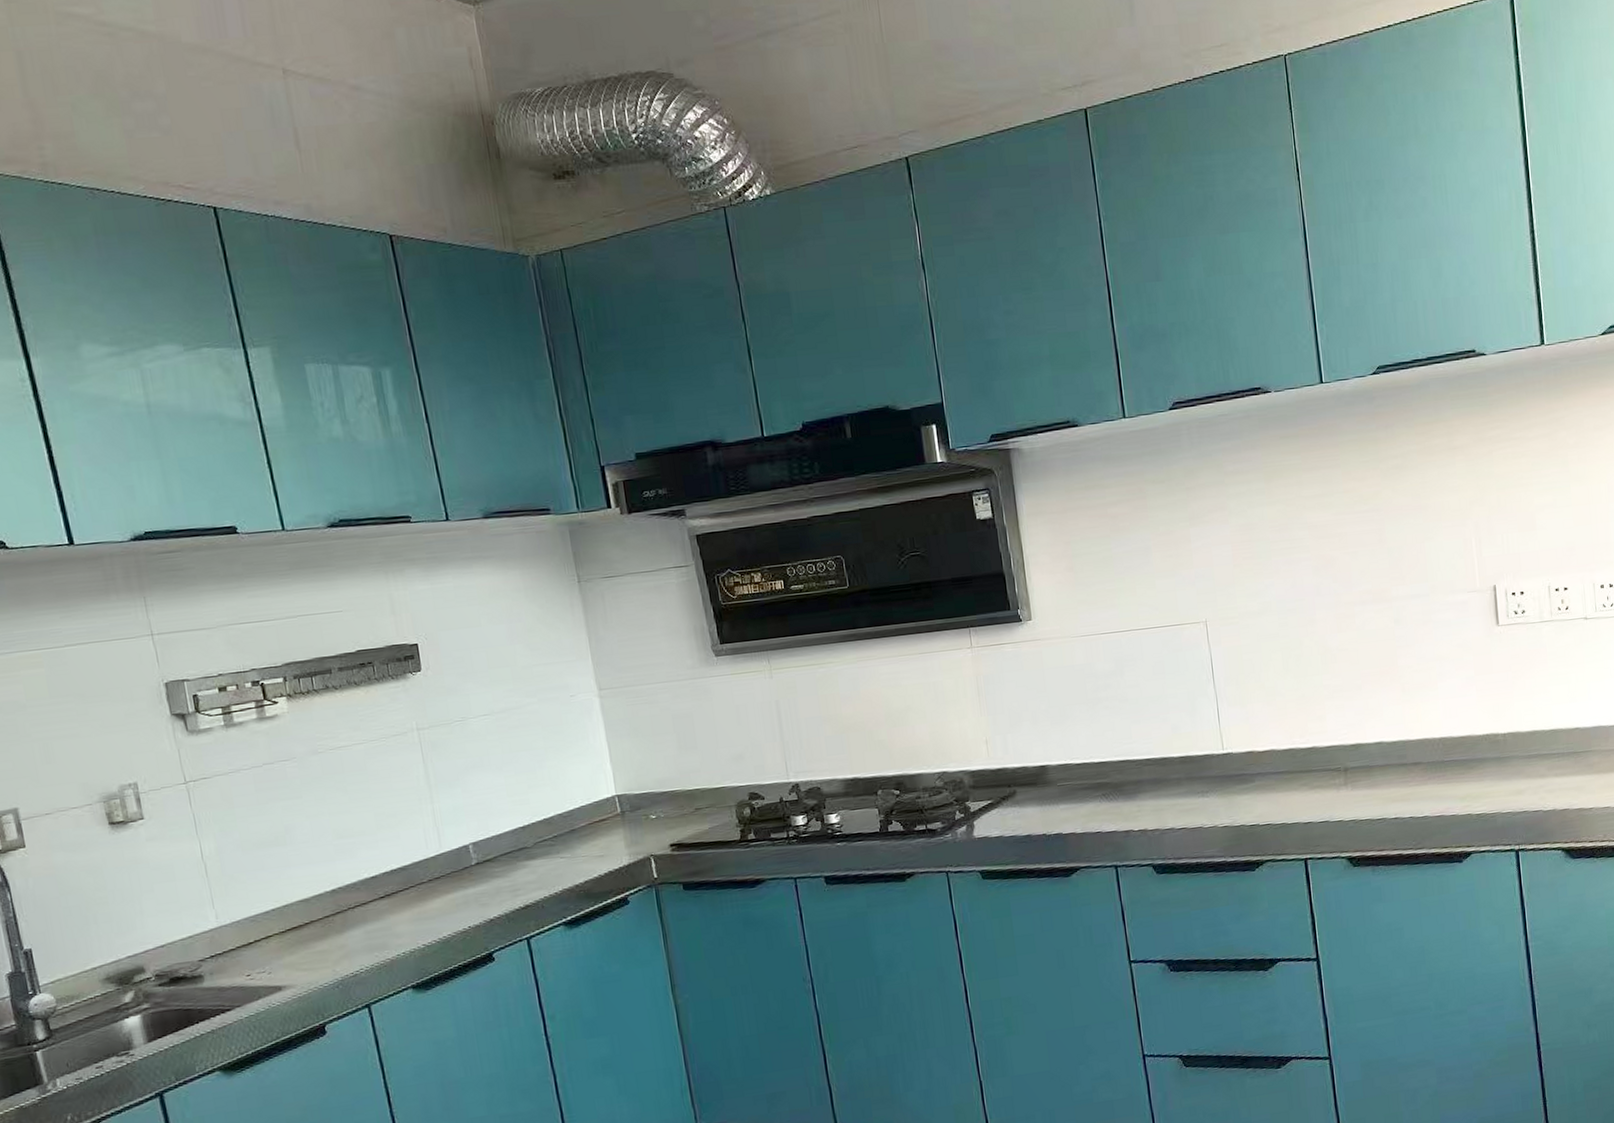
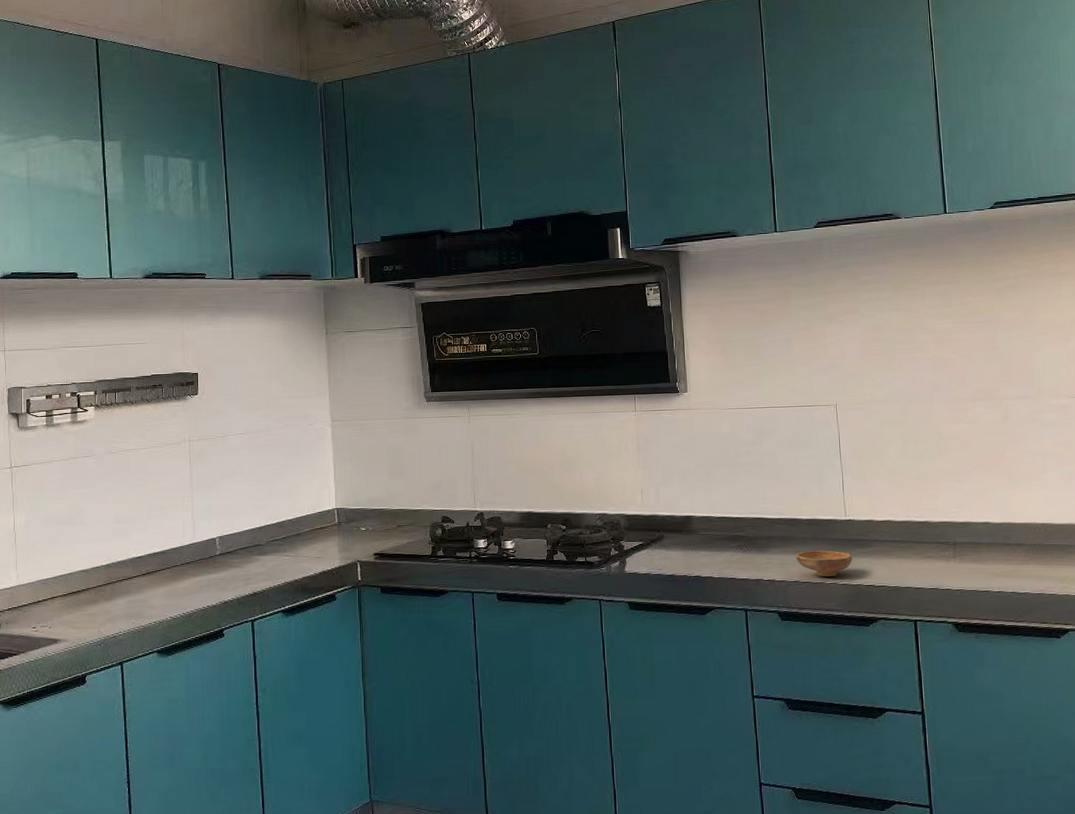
bowl: none [1169,790,1233,821] -> present [796,550,853,577]

